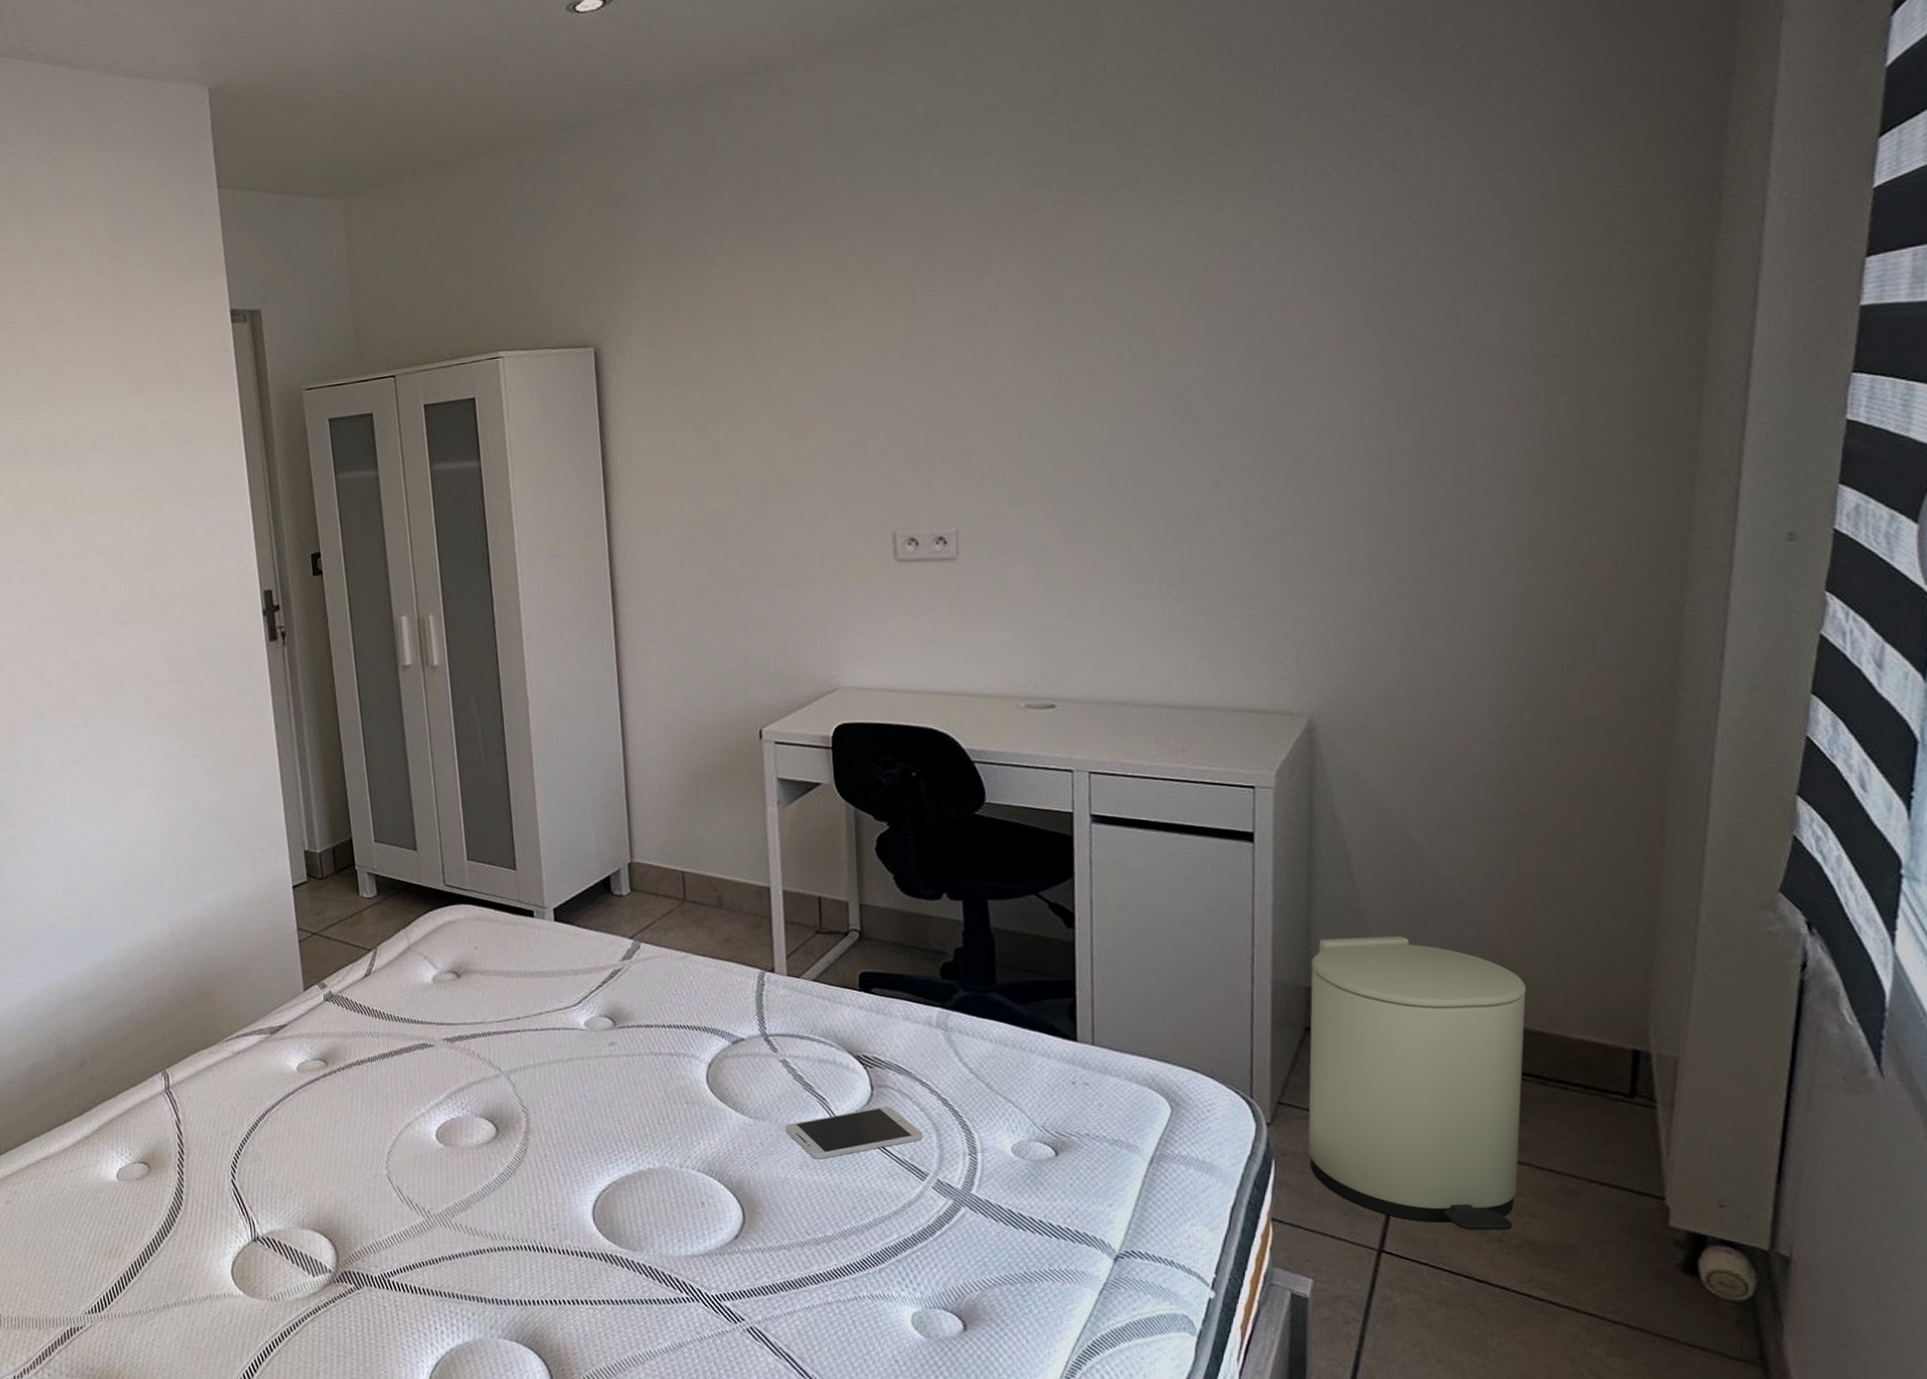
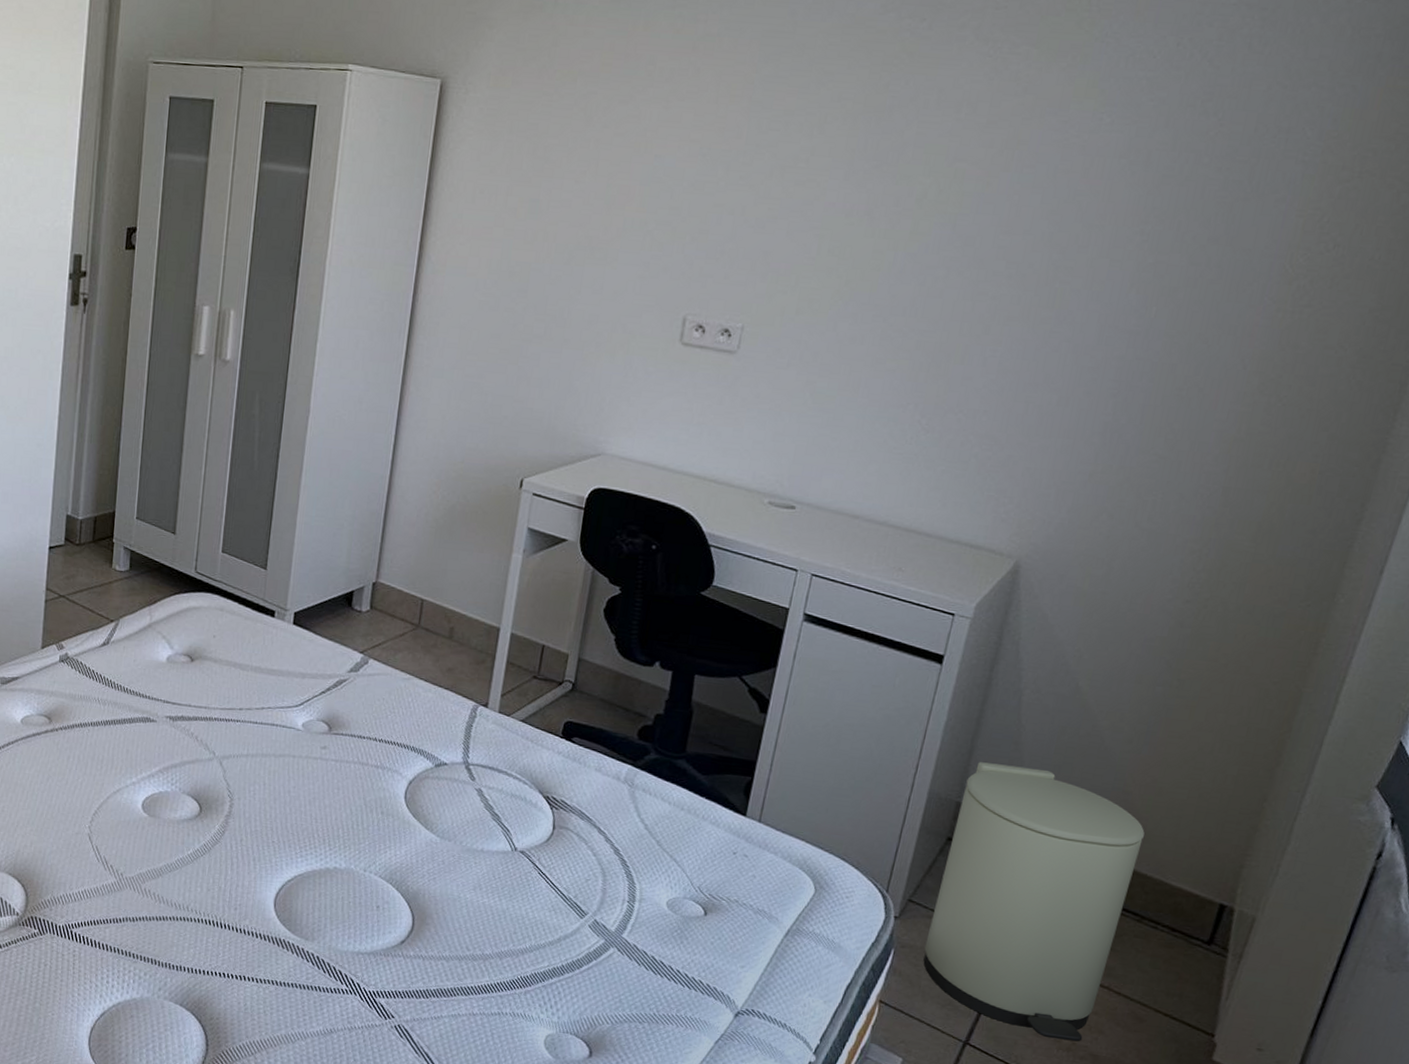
smartphone: present [785,1106,922,1159] -> none [467,846,590,885]

